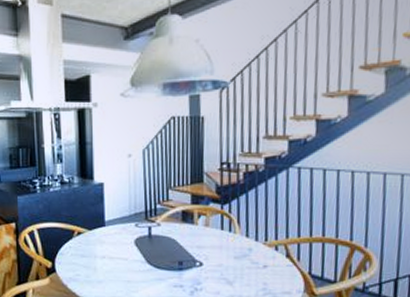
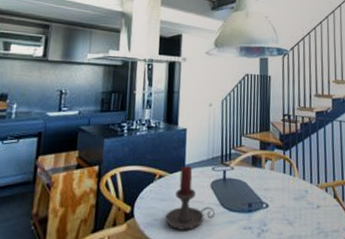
candle holder: none [87,222,142,286] -> present [165,166,216,230]

